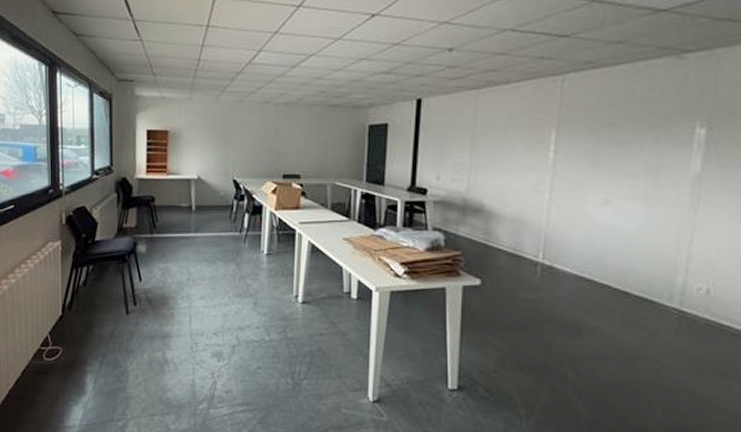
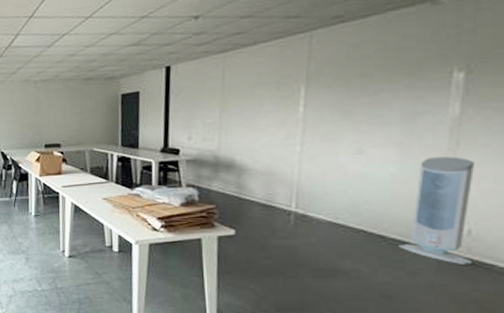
air purifier: none [641,213,715,325] -> present [398,156,476,264]

